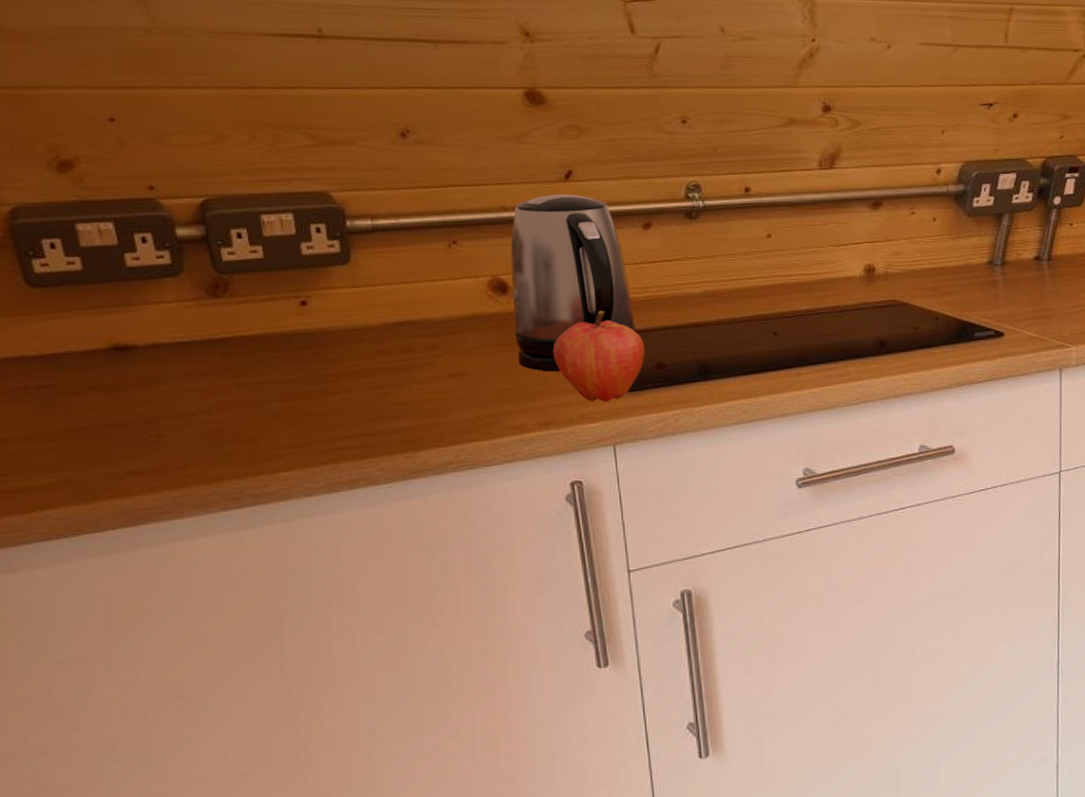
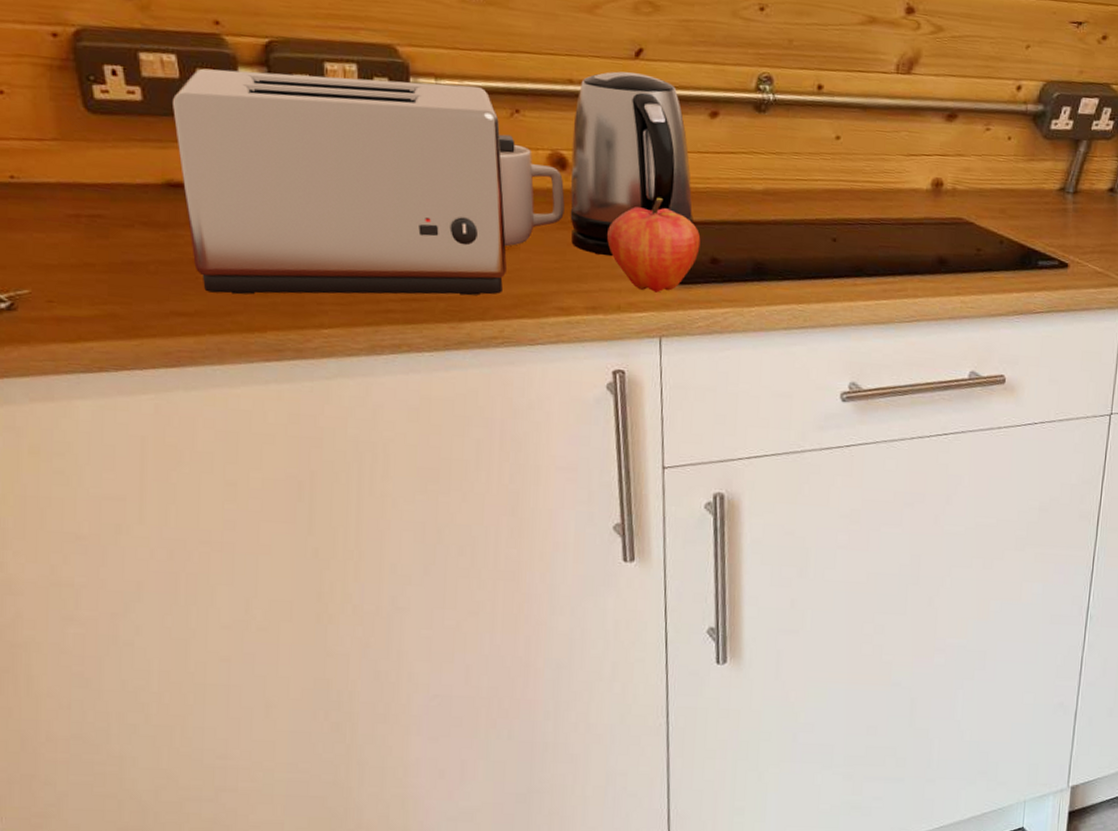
toaster: none [112,222,457,449] -> present [171,68,515,296]
mug: none [440,274,509,373] -> present [499,144,565,247]

